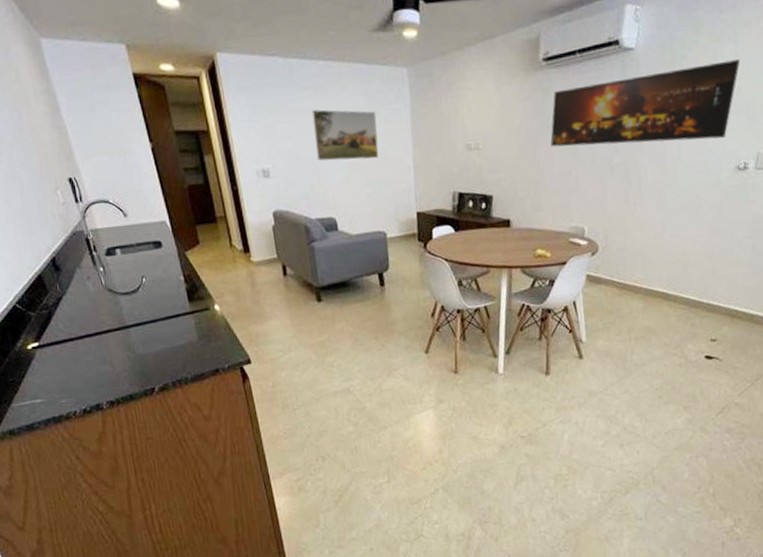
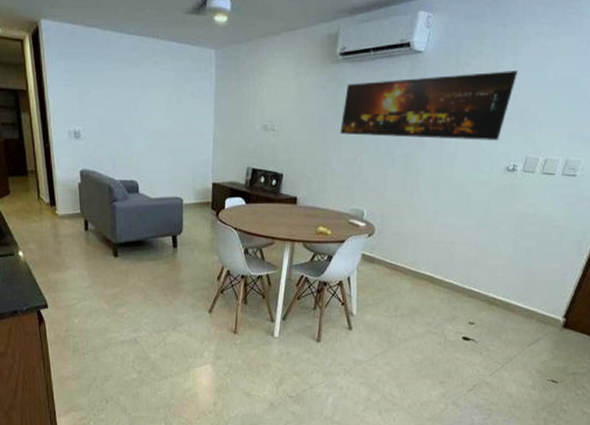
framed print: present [311,109,379,161] -> none [124,80,183,131]

